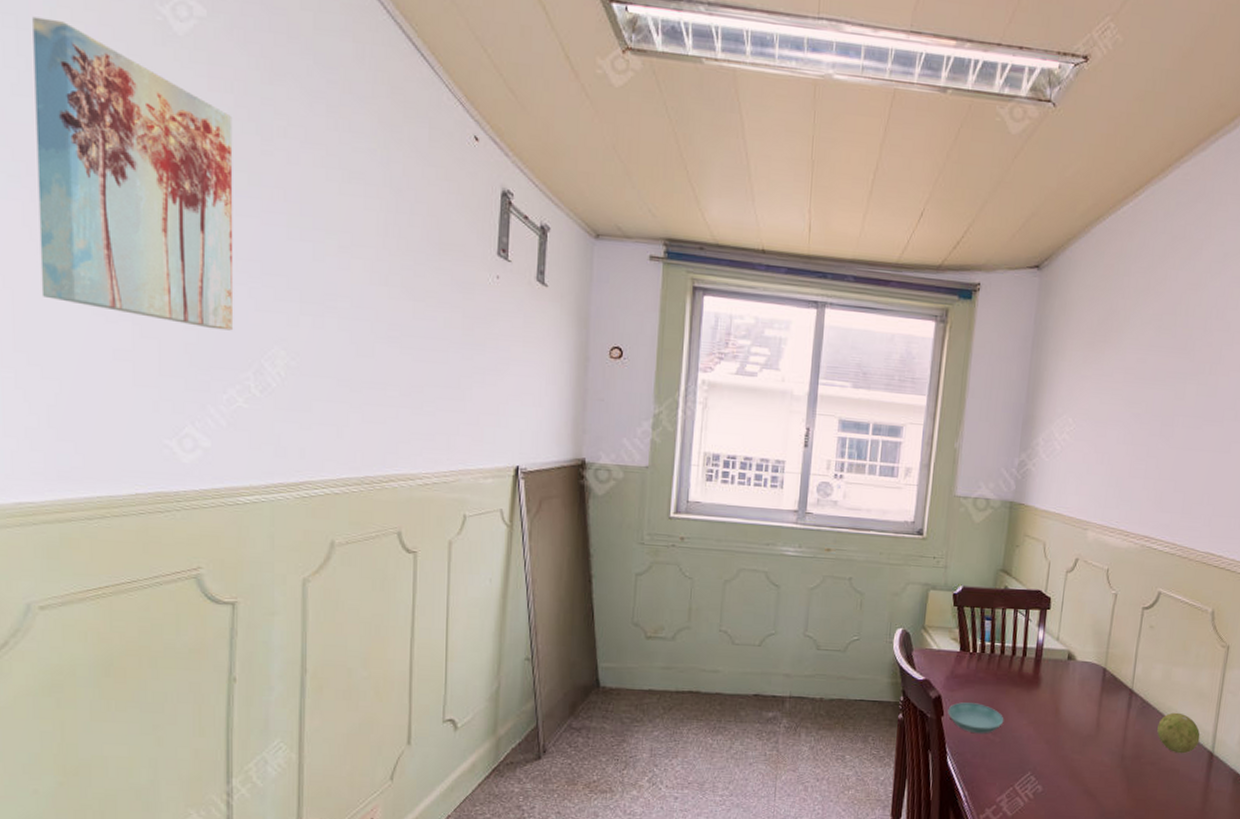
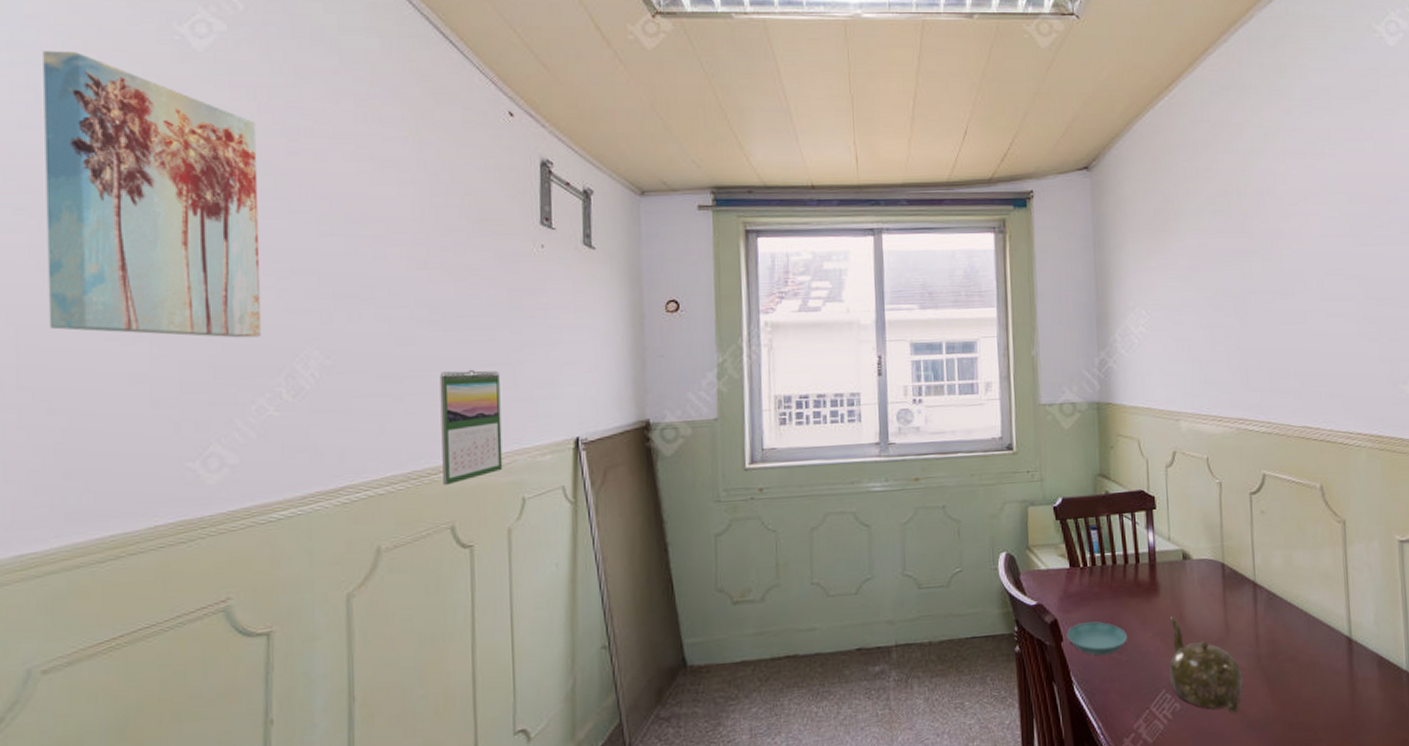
calendar: none [393,387,450,494] -> present [439,369,503,486]
teapot: none [1037,708,1105,803] -> present [1169,615,1243,714]
decorative ball: present [1157,712,1200,754] -> none [1288,599,1335,644]

